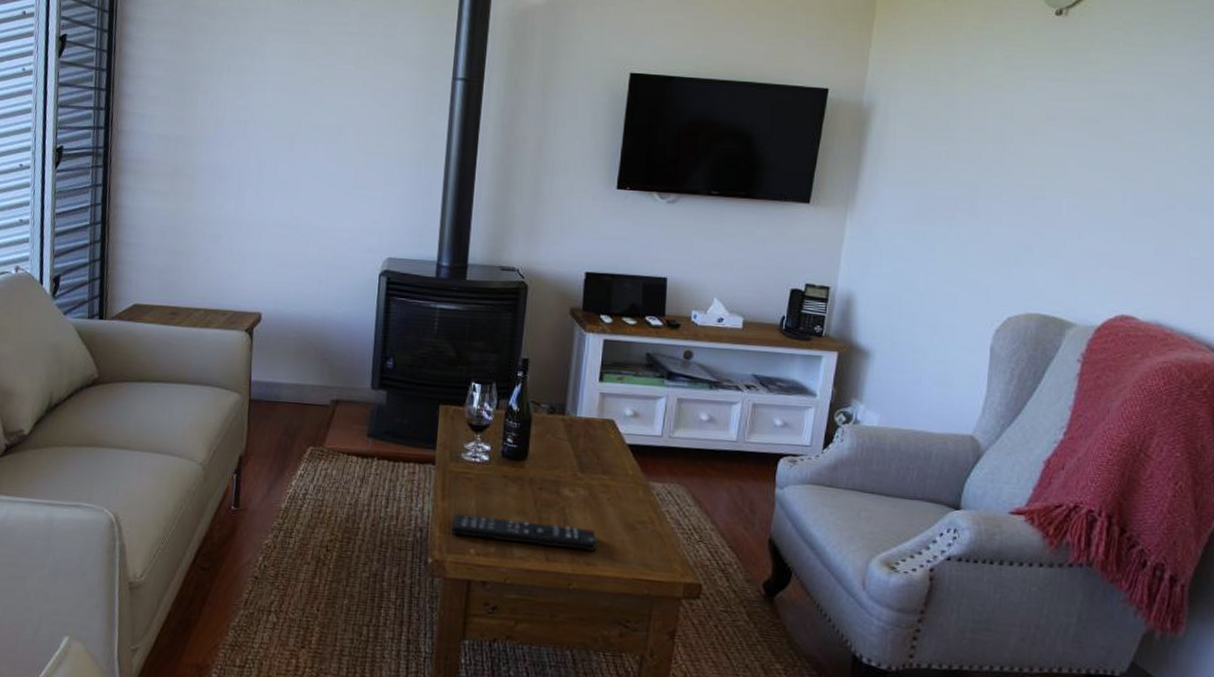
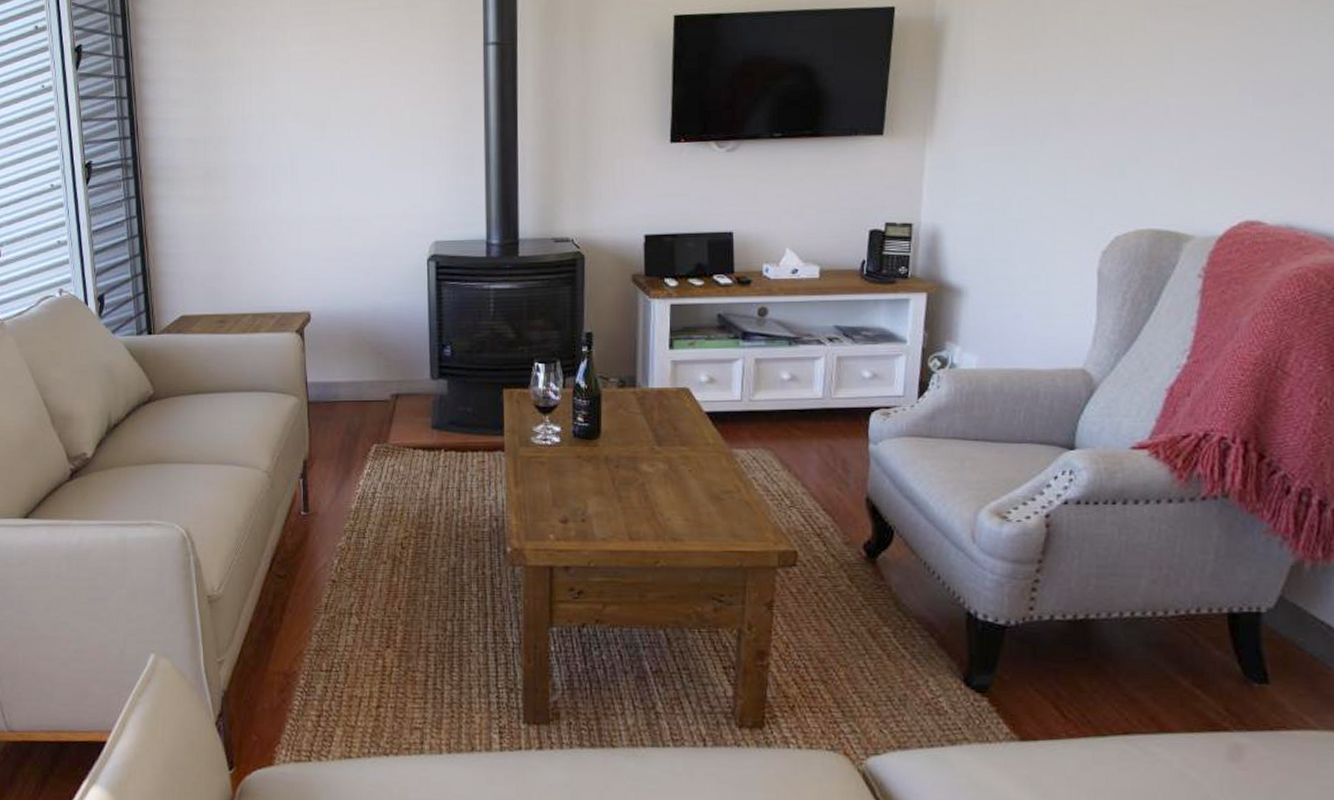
remote control: present [452,512,598,552] -> none [528,498,683,528]

